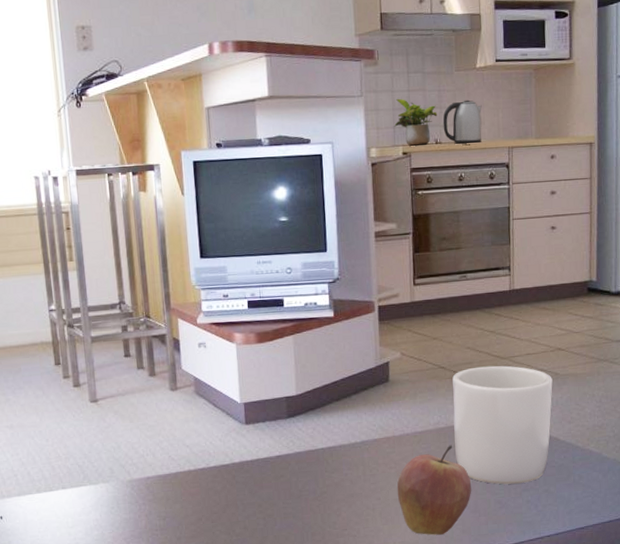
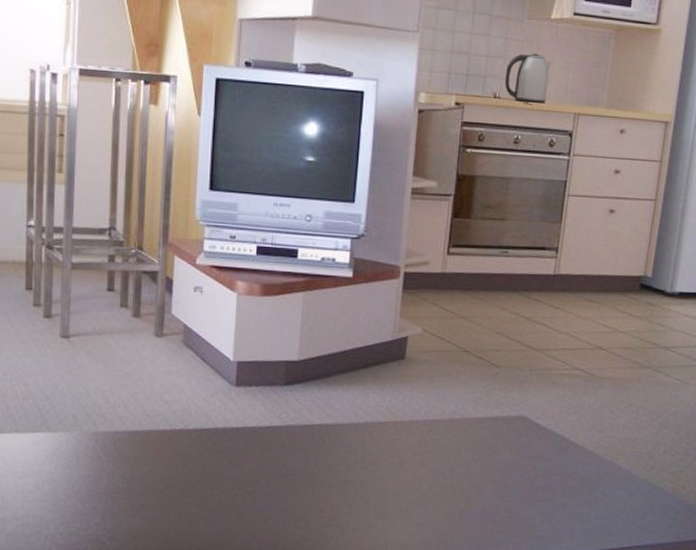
potted plant: present [394,98,438,147] -> none [450,40,500,99]
fruit: present [397,444,472,535] -> none [396,439,482,539]
mug: present [452,365,553,485] -> none [467,355,588,493]

